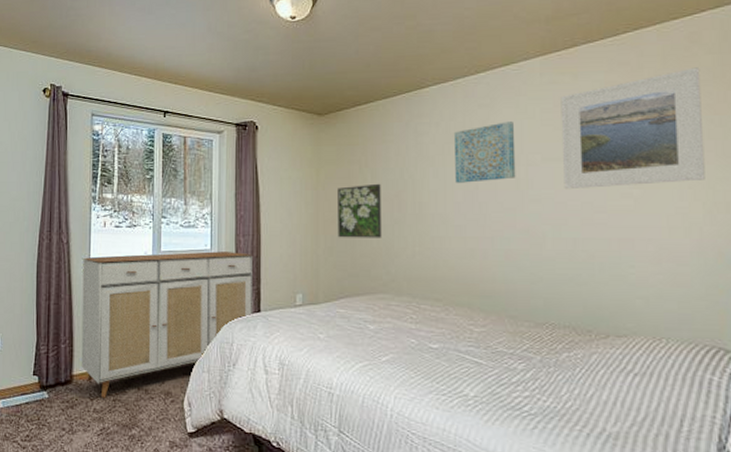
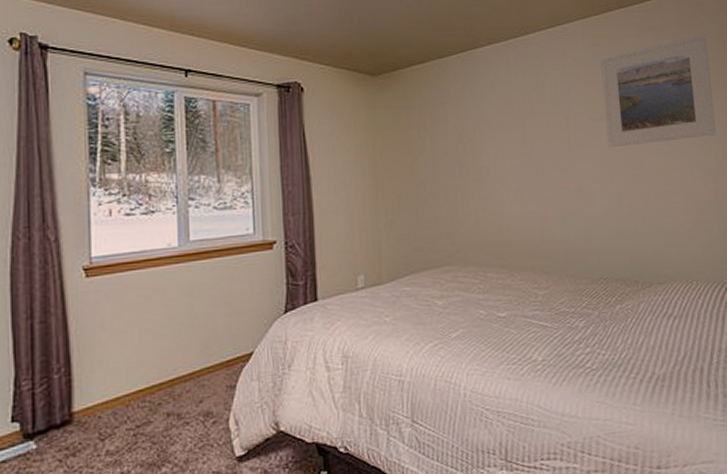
sideboard: present [81,251,254,398] -> none [79,234,310,435]
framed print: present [338,183,382,238] -> none [396,148,446,210]
wall art: present [453,121,516,183] -> none [508,83,567,145]

